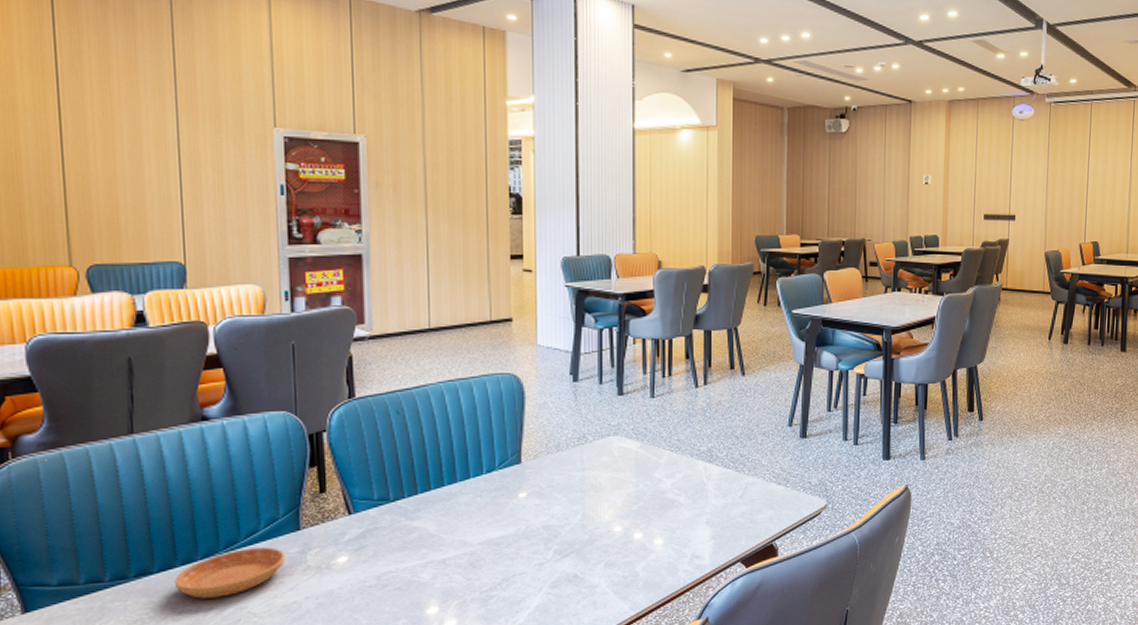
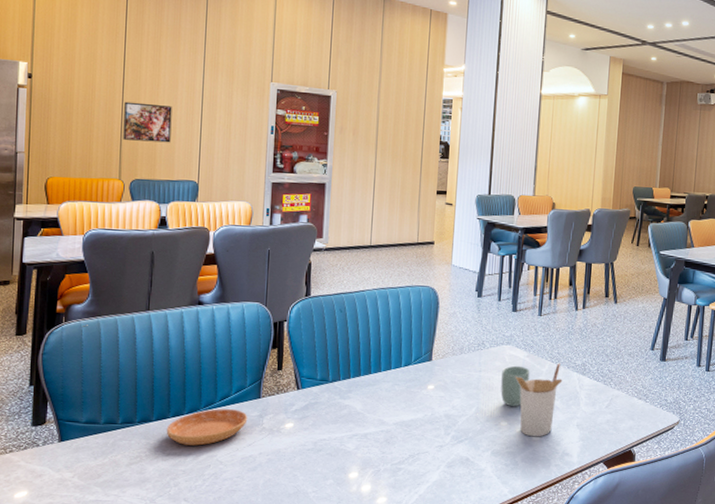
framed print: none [66,162,140,214] -> present [123,101,172,143]
cup: none [611,459,645,509] -> present [500,365,530,407]
utensil holder: none [627,451,686,541] -> present [515,363,563,437]

